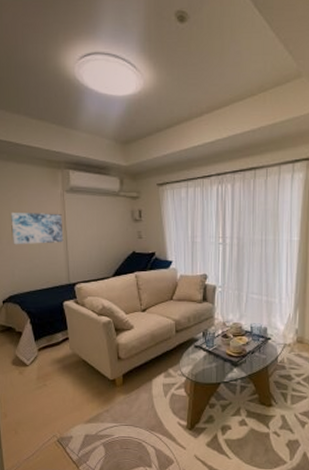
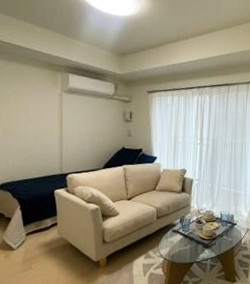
wall art: present [11,213,64,245] -> none [8,107,59,137]

